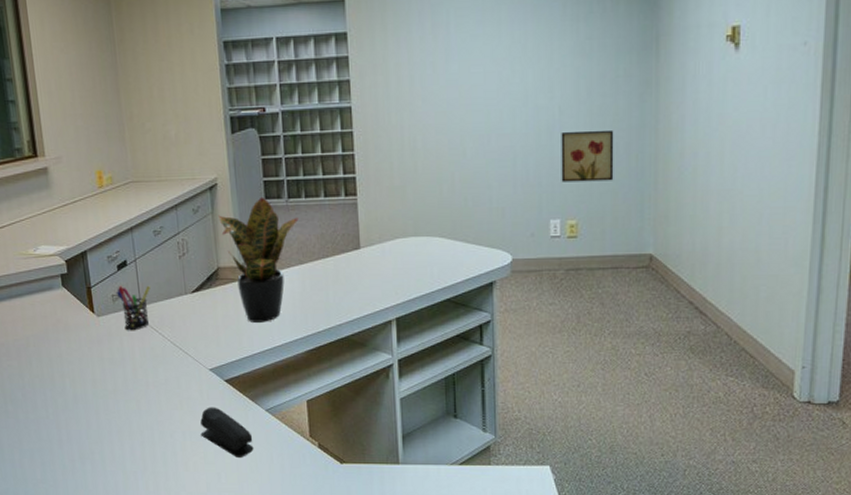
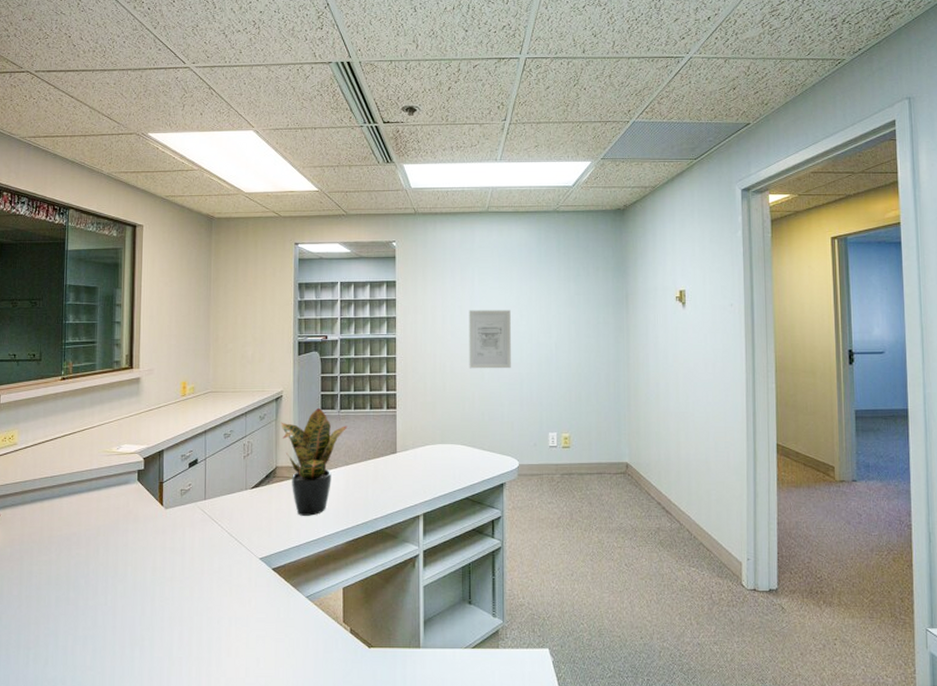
pen holder: present [116,285,150,331] -> none [184,481,215,523]
stapler: present [200,407,254,457] -> none [245,594,292,643]
wall art: none [444,64,501,143] -> present [469,310,511,369]
wall art: present [561,129,614,182] -> none [557,363,597,403]

